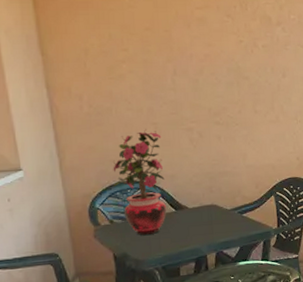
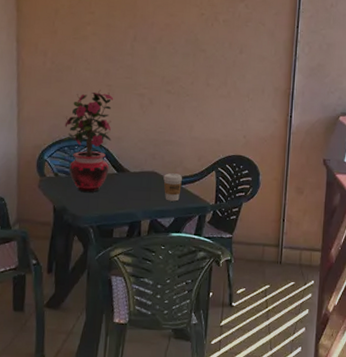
coffee cup: none [223,203,243,232] -> present [163,173,182,202]

